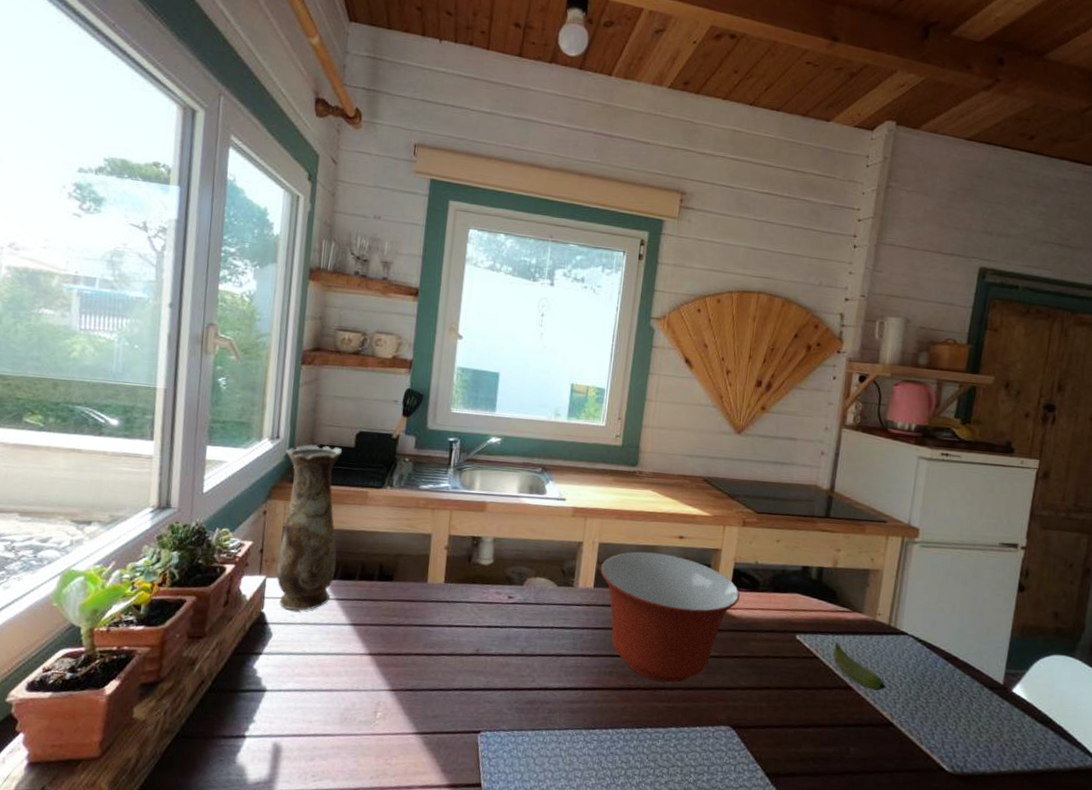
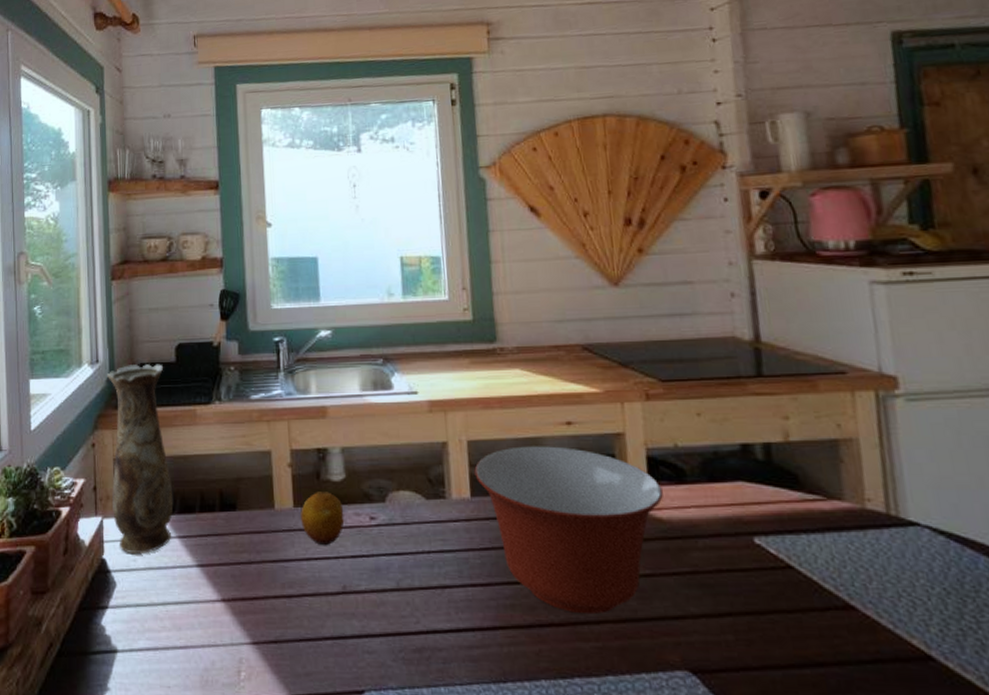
fruit: none [449,572,487,617] -> present [301,492,345,546]
banana: present [833,642,886,691] -> none [812,544,907,609]

